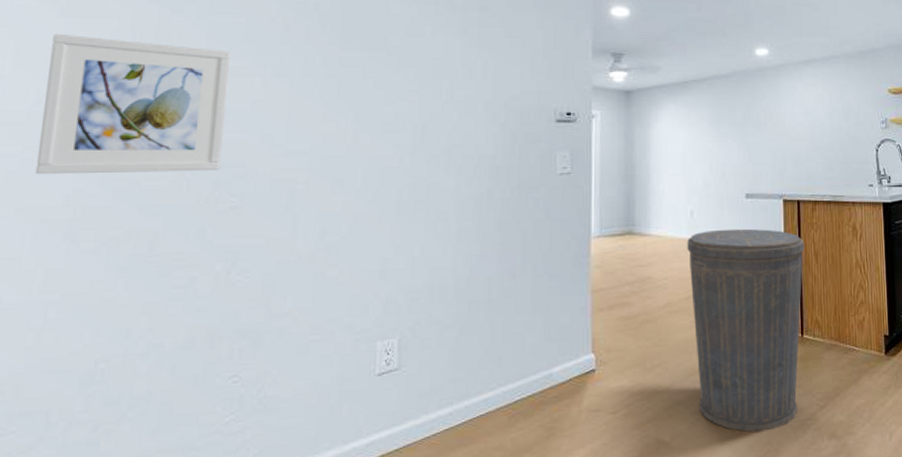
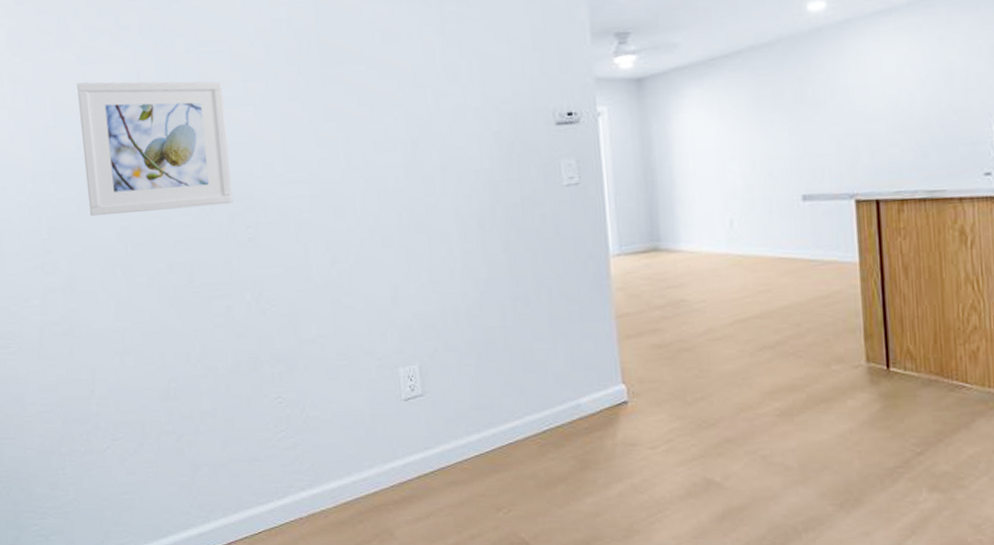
trash can: present [687,228,805,432] -> none [727,238,889,478]

